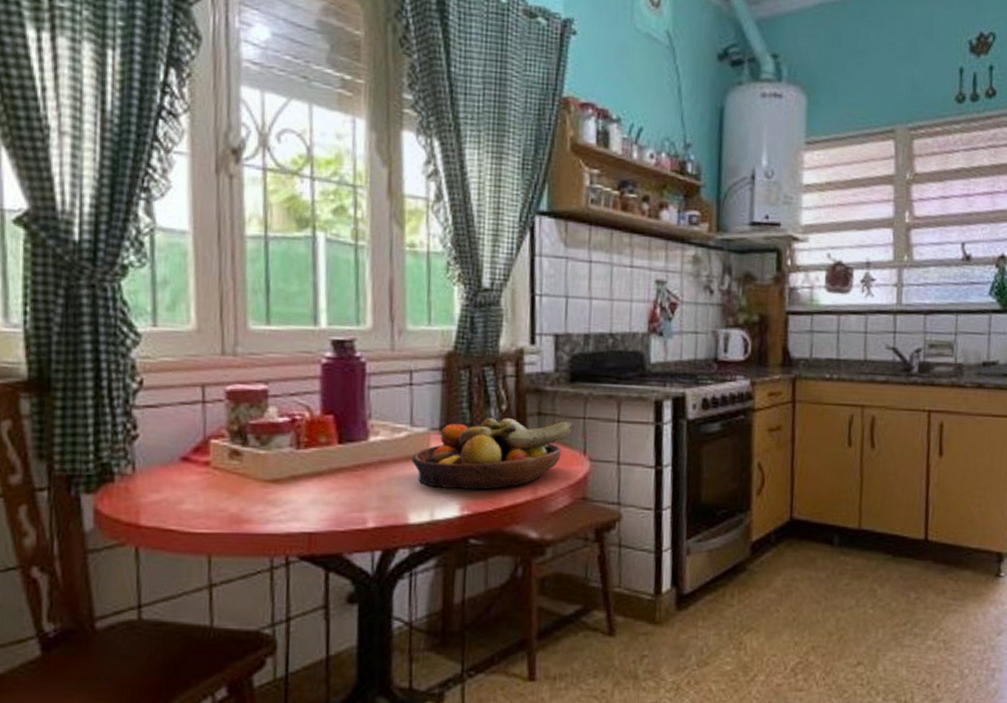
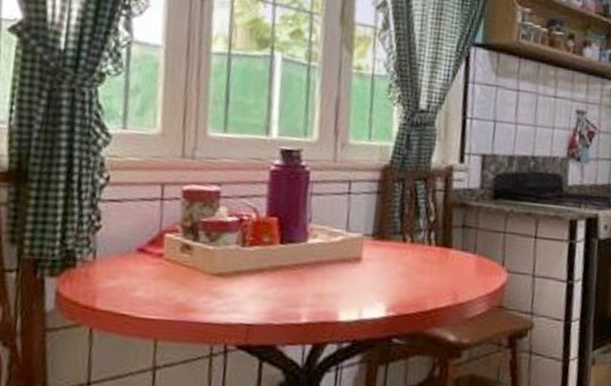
fruit bowl: present [412,417,575,490] -> none [345,227,496,294]

